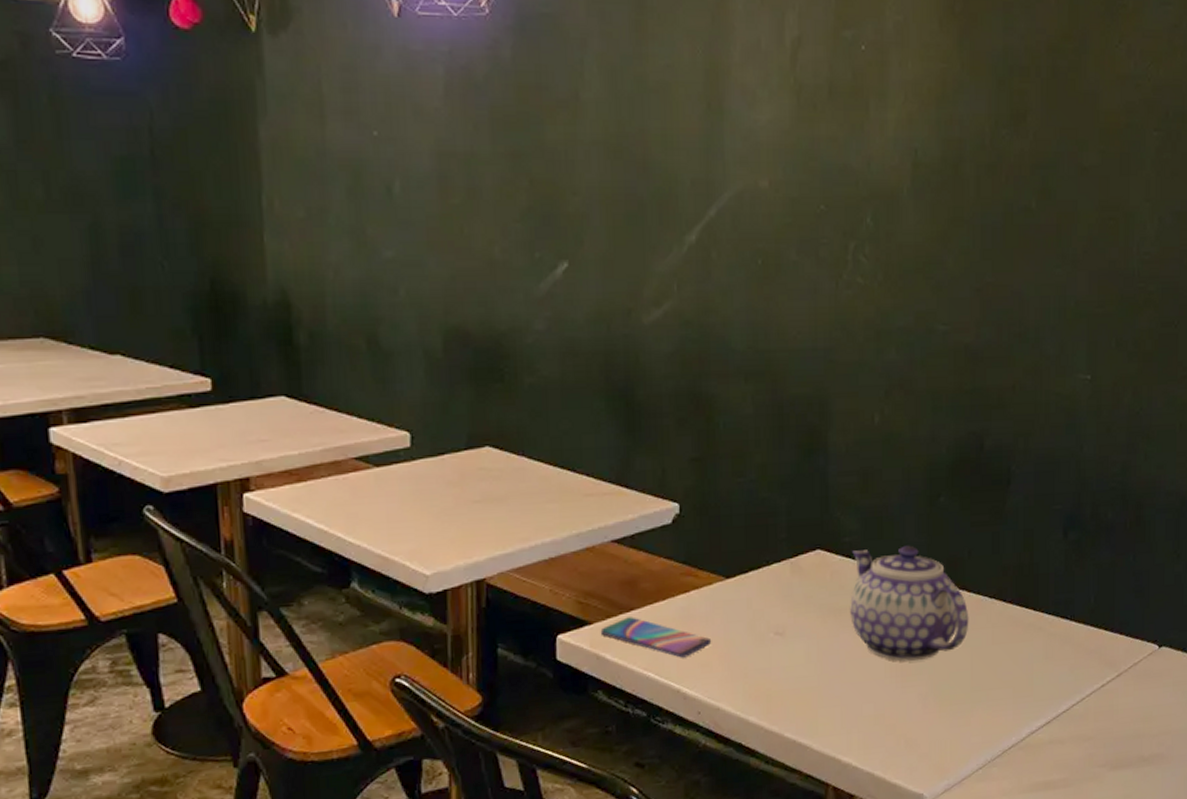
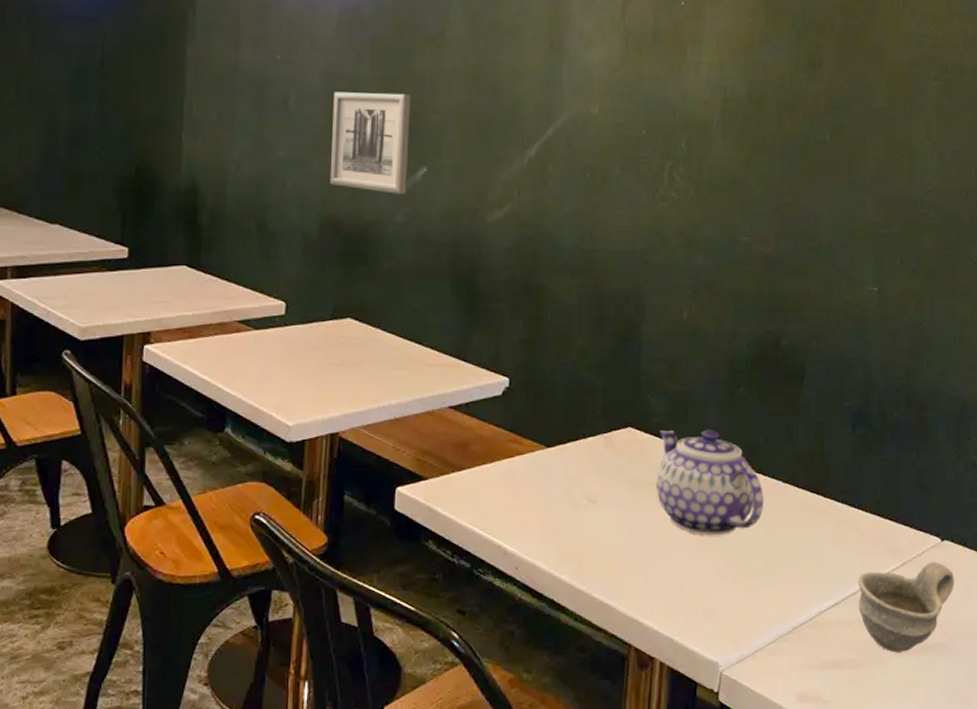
wall art: none [448,172,545,296] -> present [329,92,411,195]
smartphone: present [600,617,712,658] -> none [434,476,532,516]
cup: none [1070,670,1172,768] -> present [857,562,954,653]

